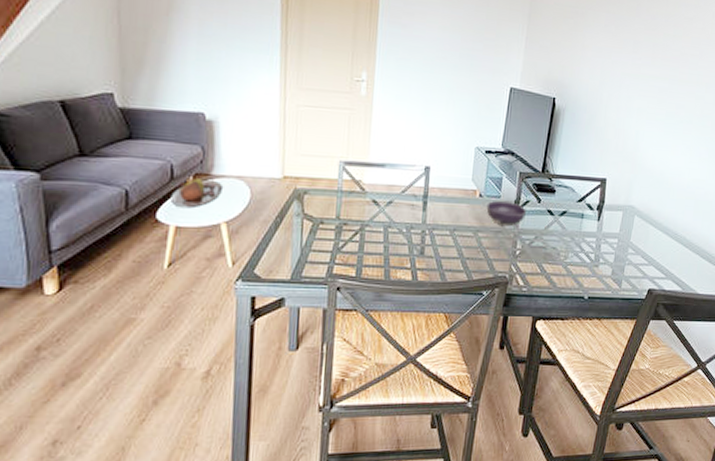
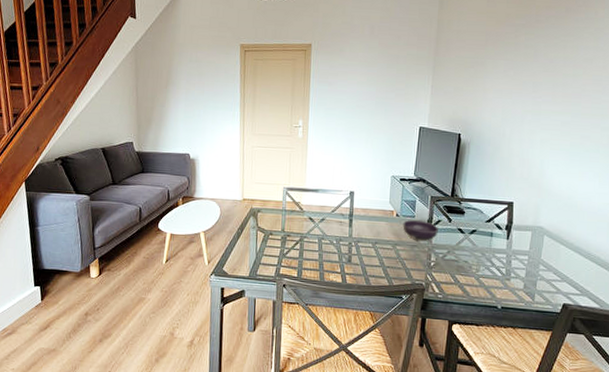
serving tray: present [170,176,222,207] -> none [167,198,201,220]

